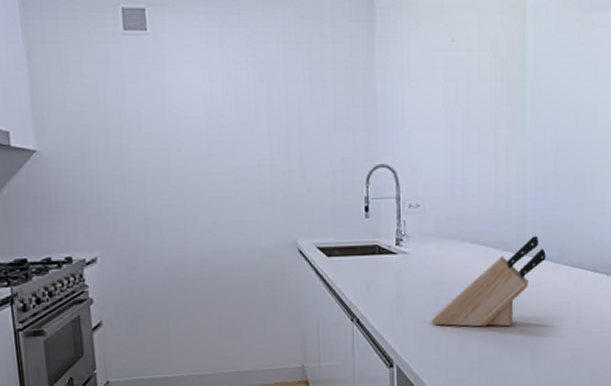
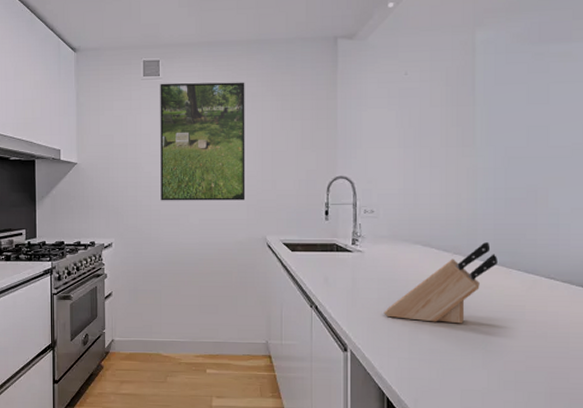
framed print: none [148,41,270,200] -> present [160,82,246,201]

